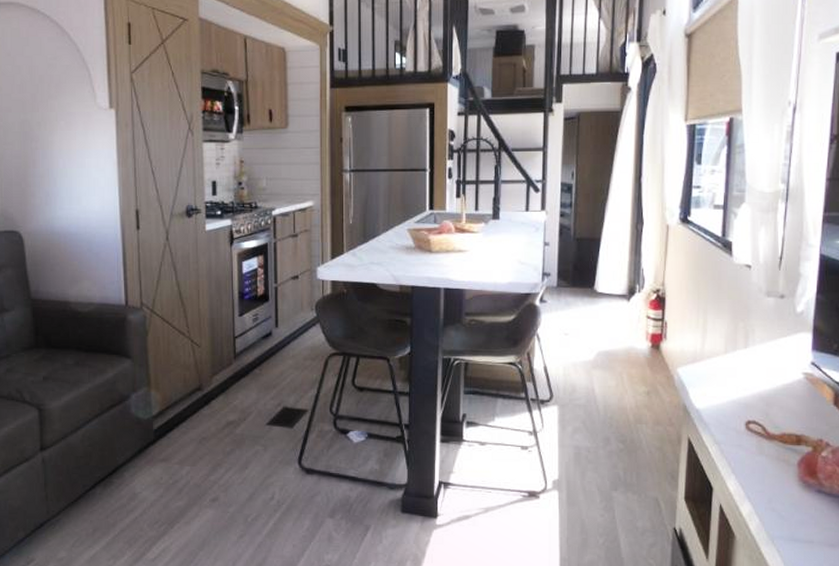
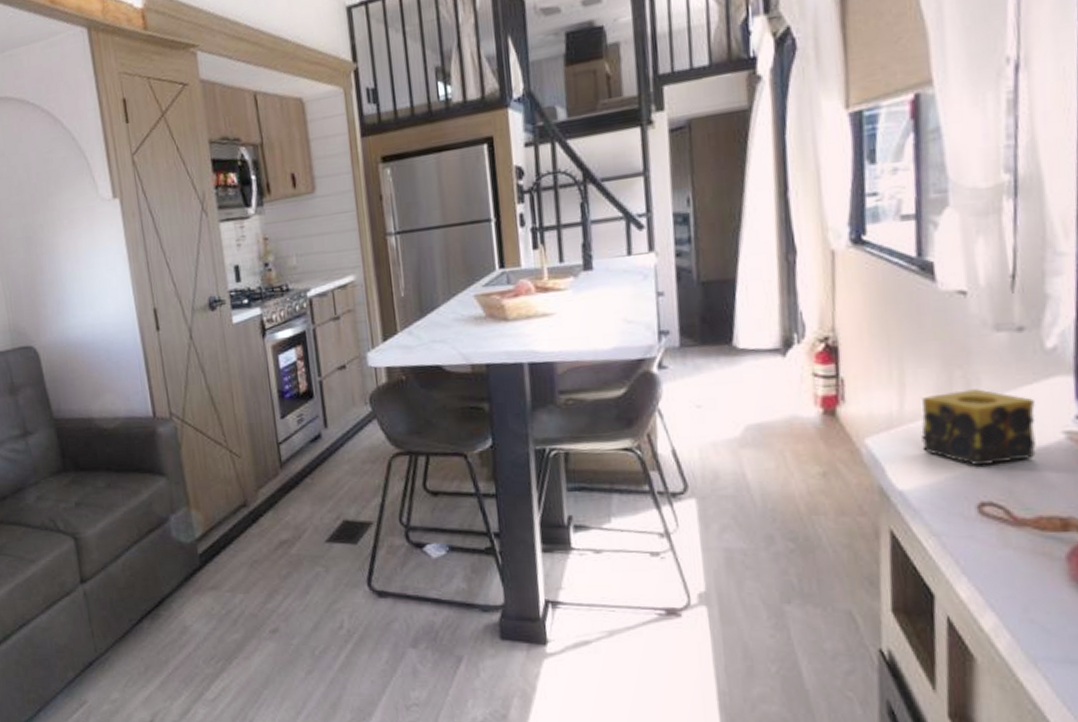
candle: none [714,337,787,394] -> present [921,389,1036,466]

